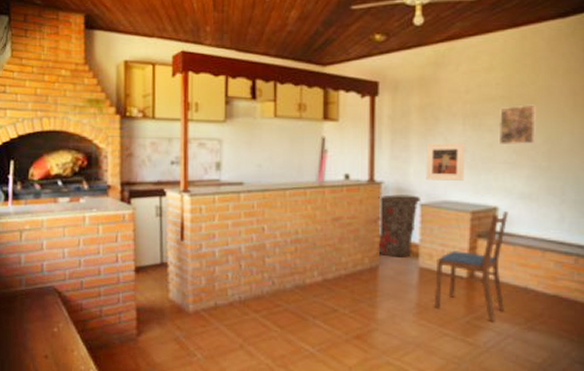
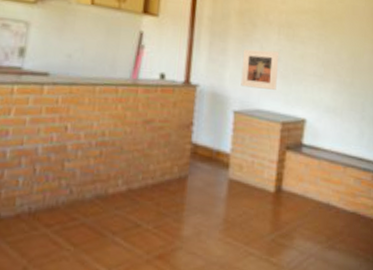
trash can: present [377,194,421,257] -> none [187,99,235,168]
dining chair: present [434,212,508,321] -> none [241,124,315,240]
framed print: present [498,104,537,144] -> none [309,20,344,60]

